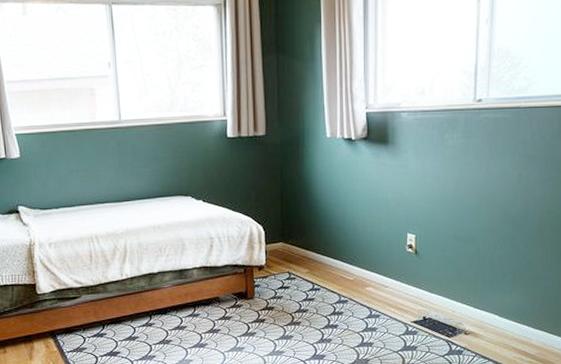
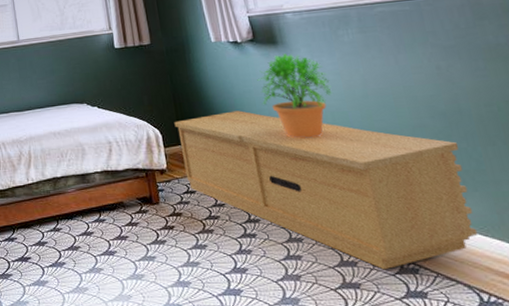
dresser: none [278,209,518,353] -> present [174,110,479,270]
potted plant: none [363,154,428,238] -> present [257,53,332,139]

